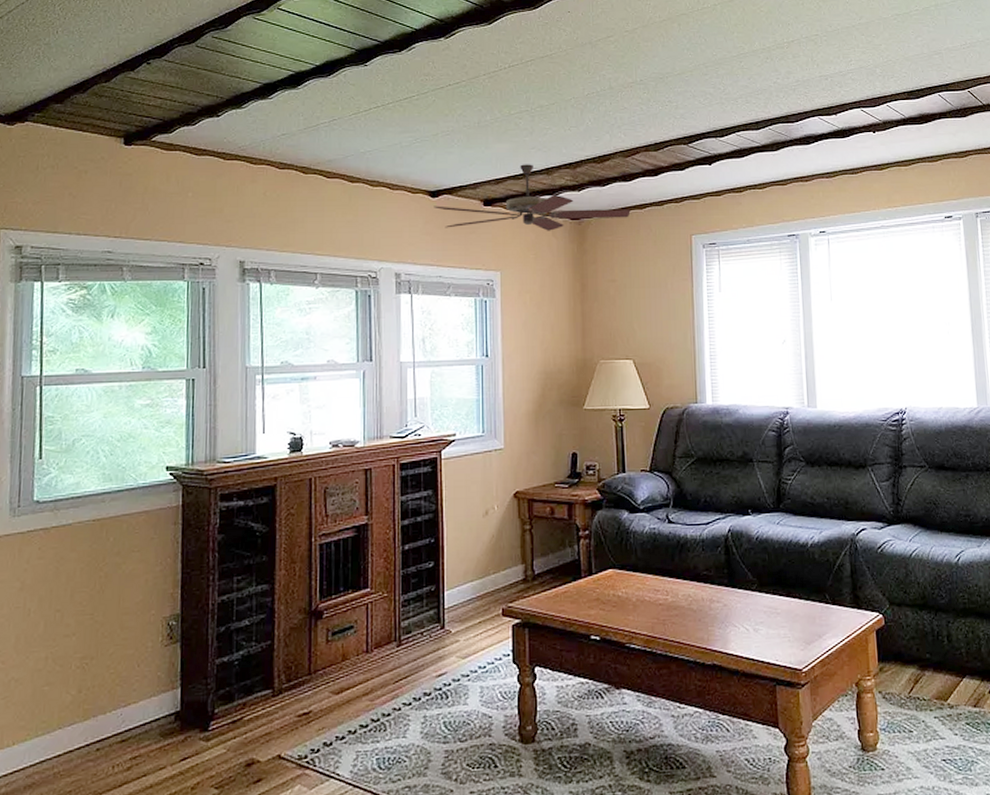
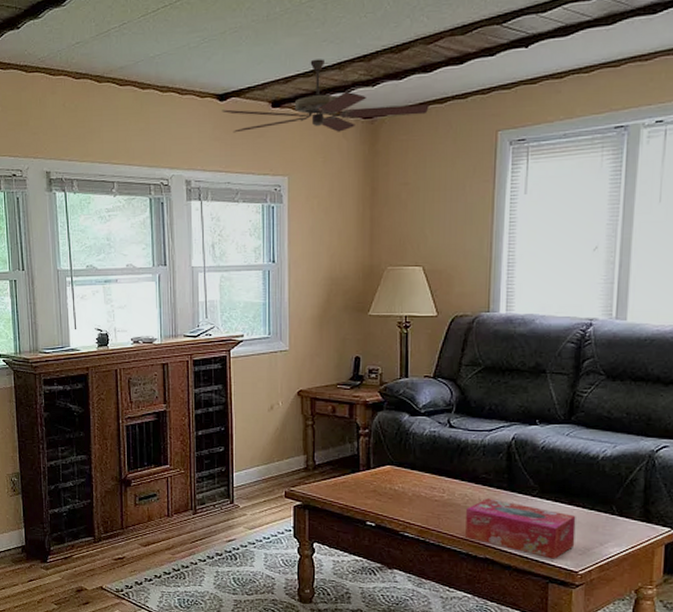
tissue box: none [691,597,796,658] -> present [465,498,576,559]

